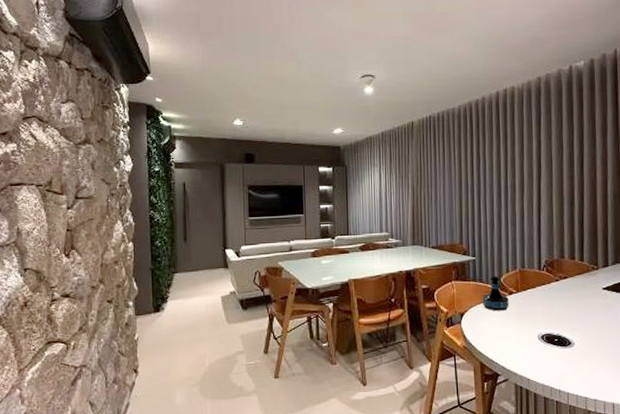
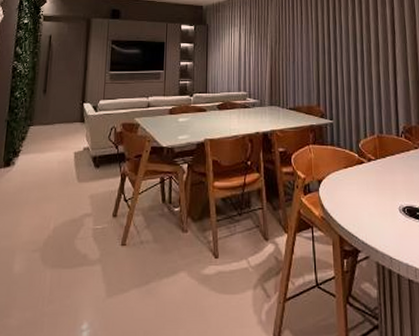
tequila bottle: present [482,275,509,311] -> none [340,140,368,179]

